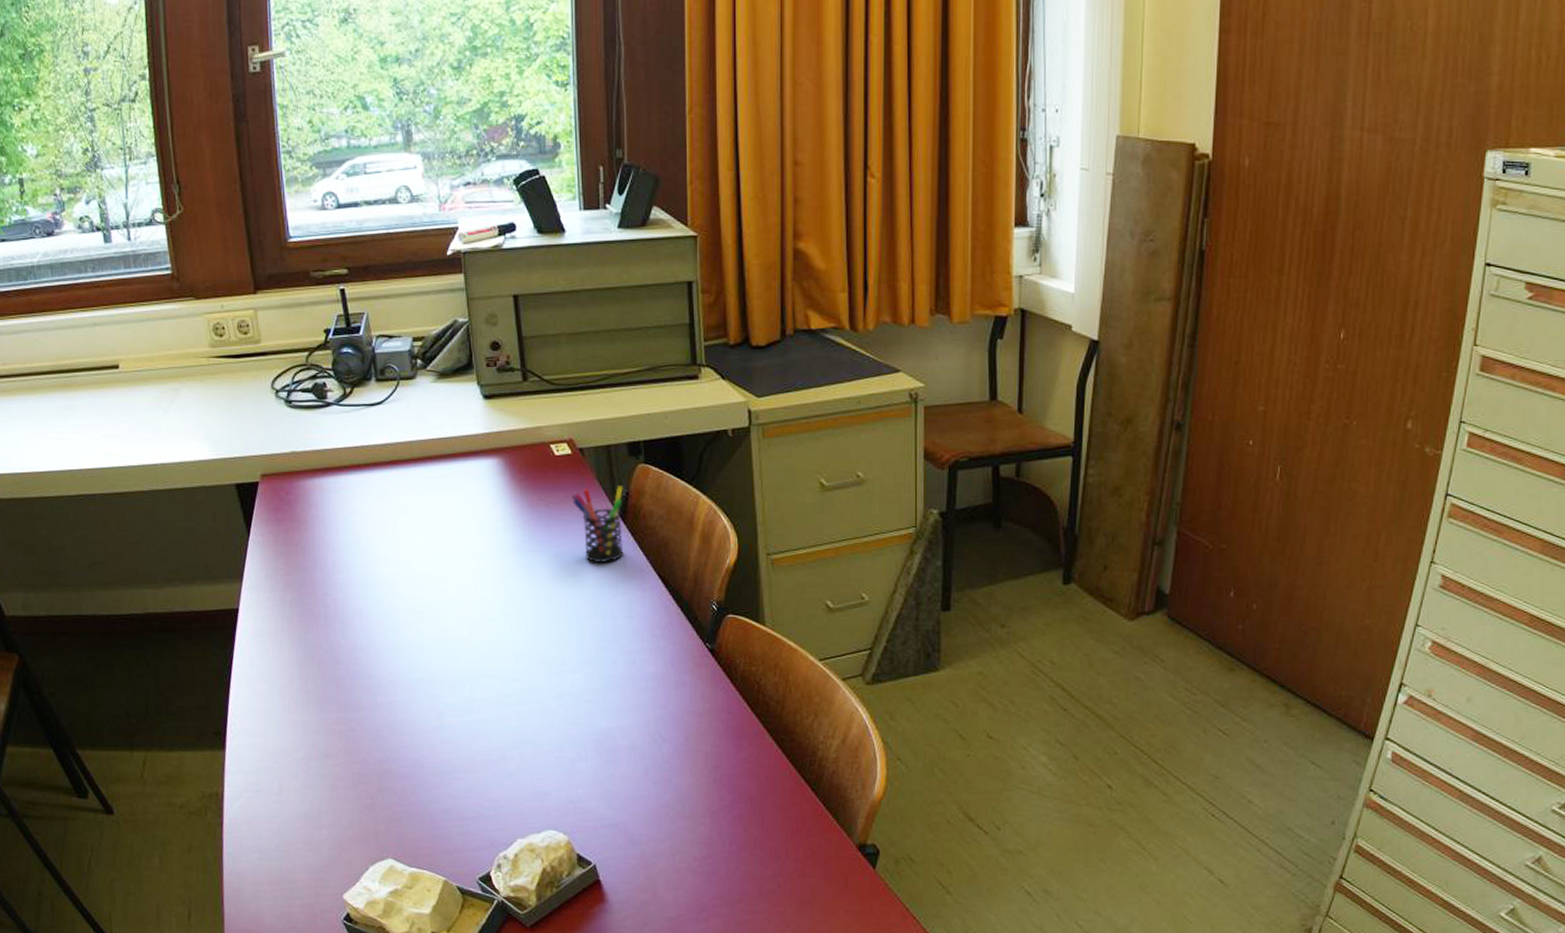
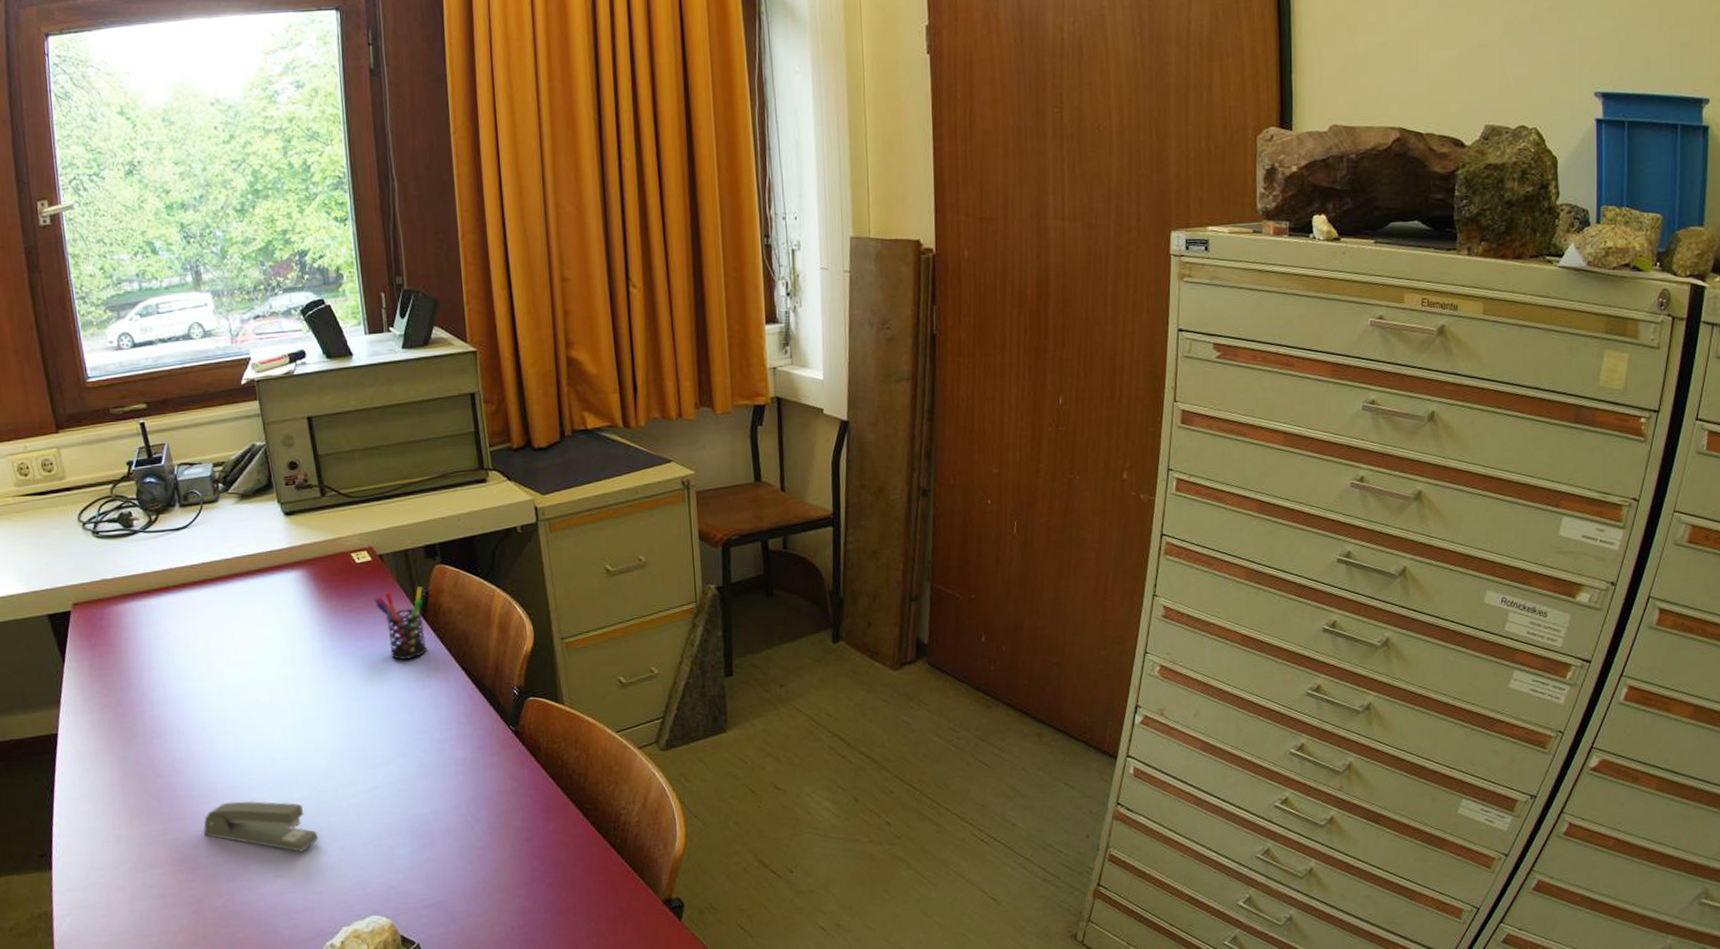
stapler: none [381,696,498,756] -> present [203,800,319,852]

